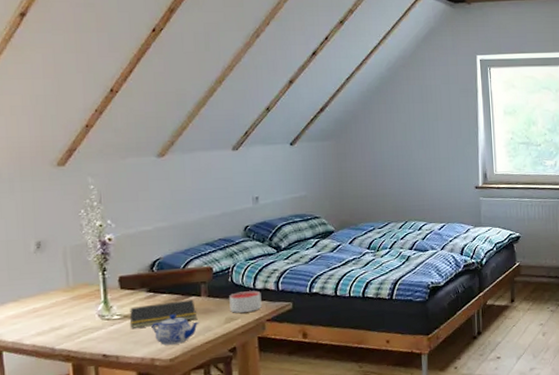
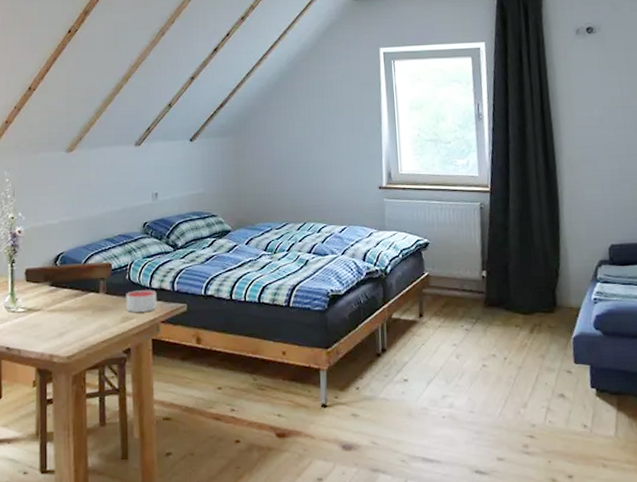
notepad: present [129,299,196,328] -> none [32,296,94,322]
teapot: present [151,314,199,345] -> none [52,310,97,342]

